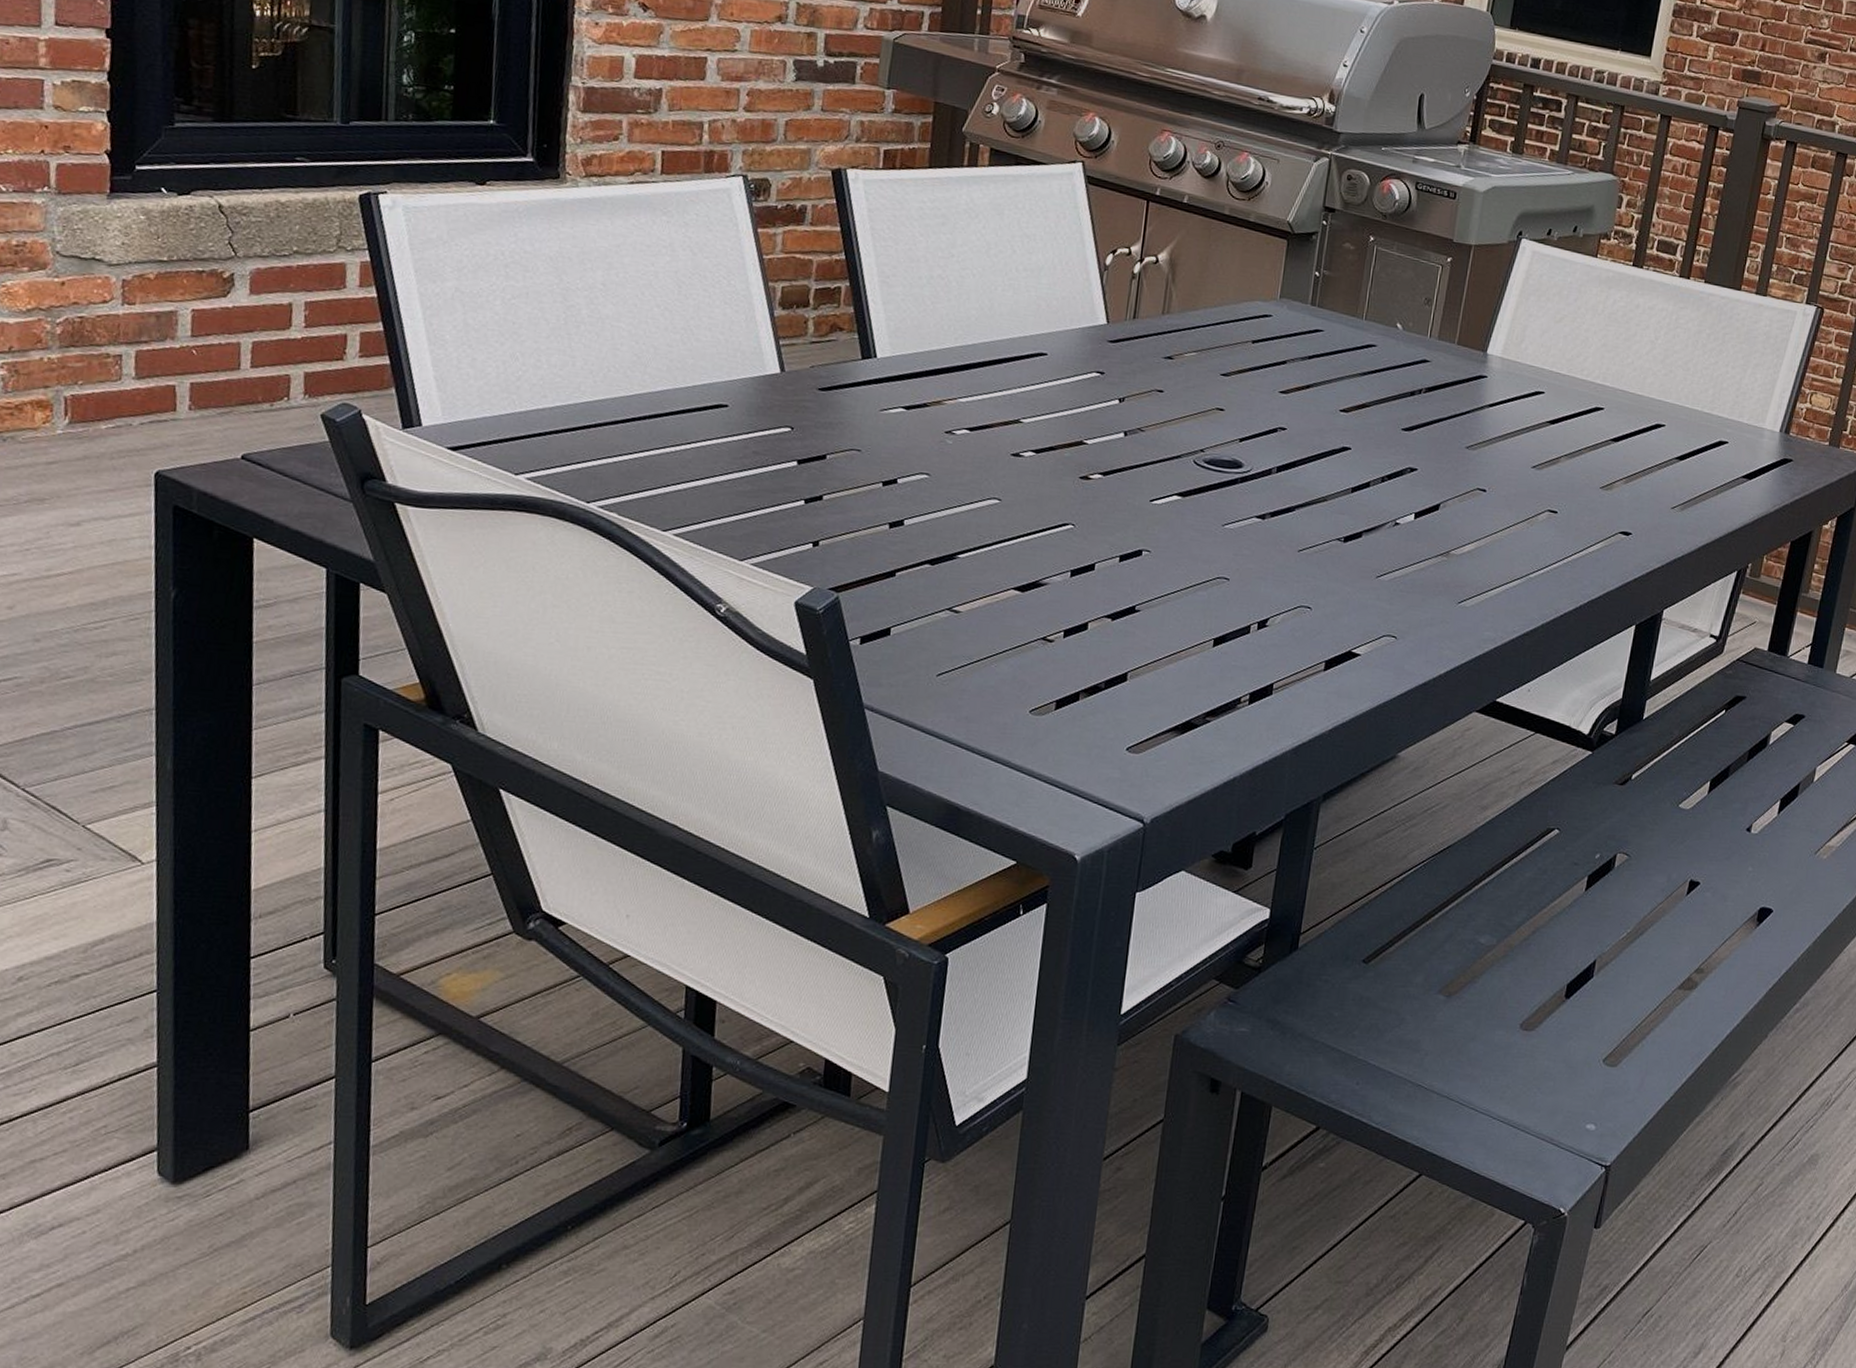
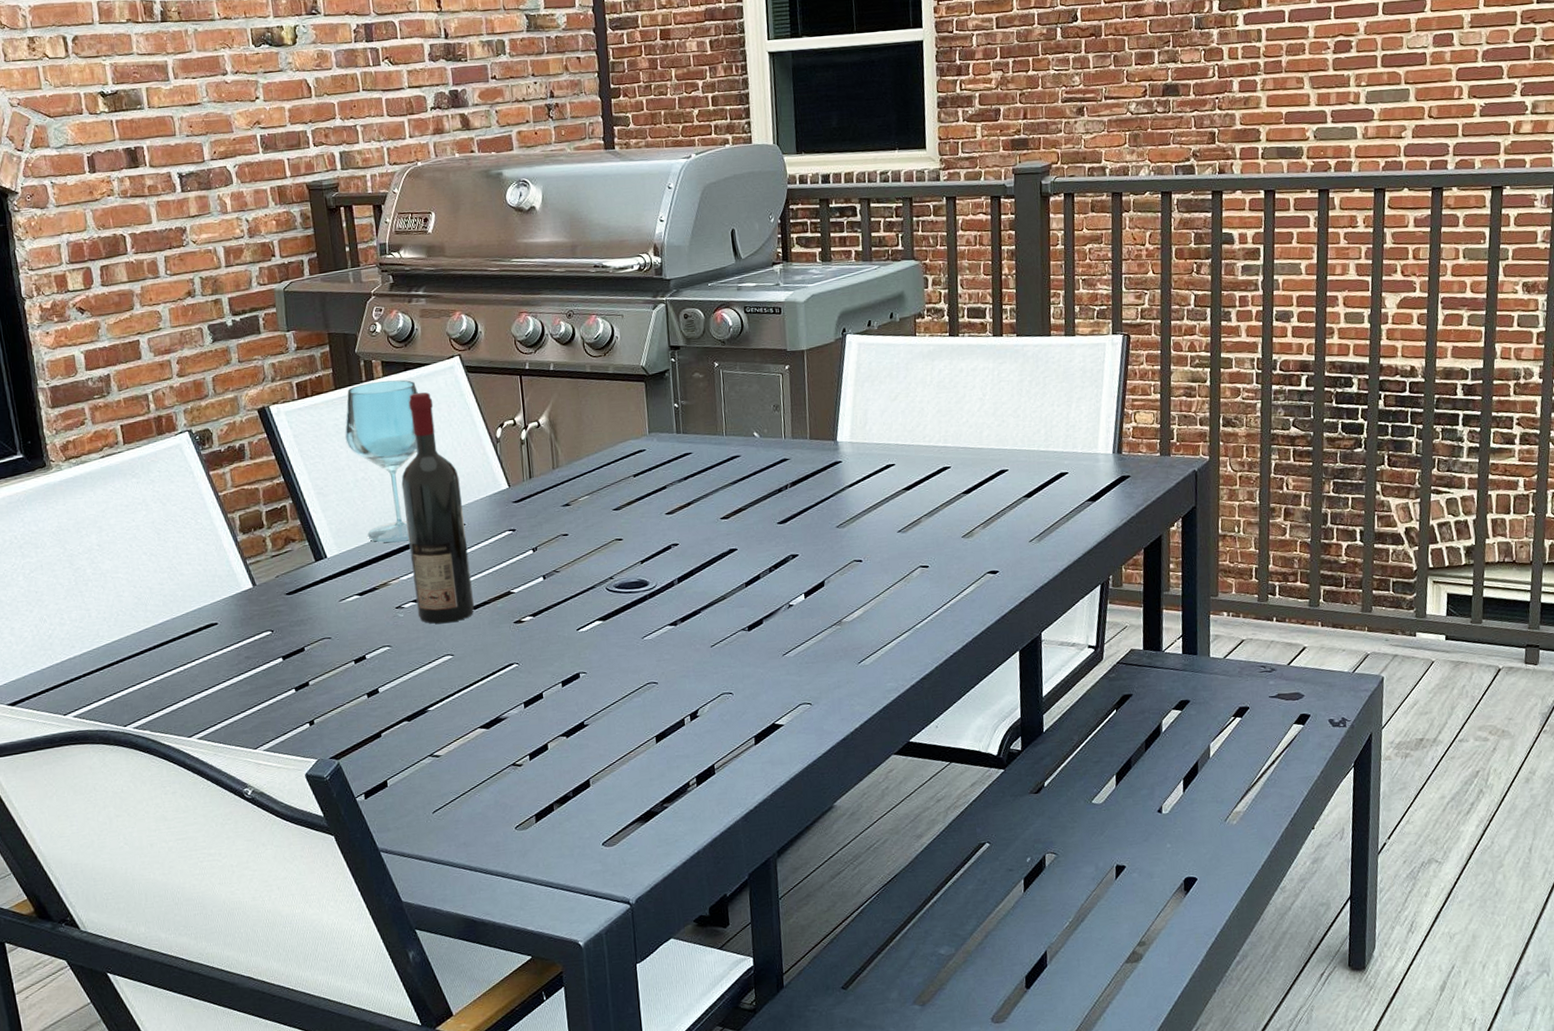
wine glass: none [927,168,1026,359] -> present [344,380,418,543]
wine bottle: none [969,192,1052,463] -> present [401,392,474,624]

